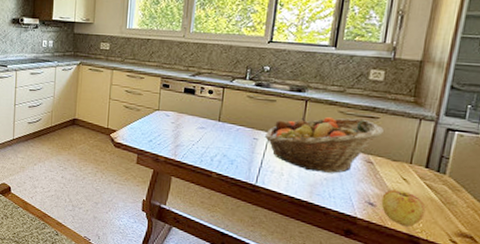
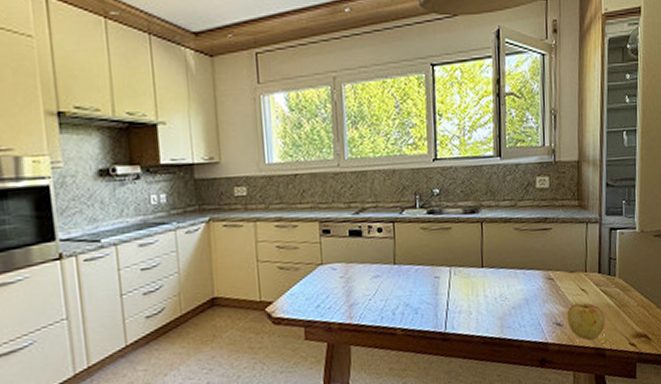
fruit basket: present [265,117,385,173] -> none [446,232,559,303]

